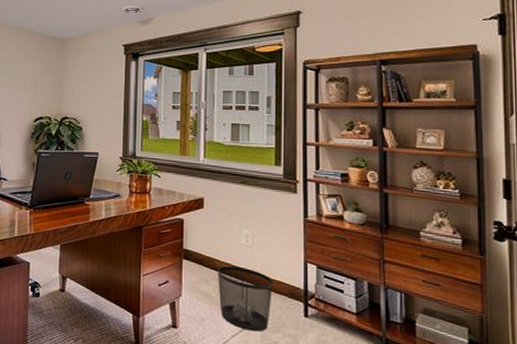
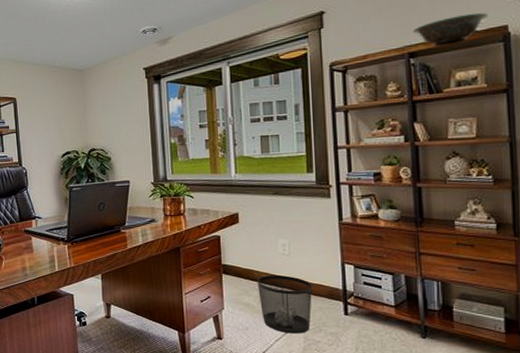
decorative bowl: none [385,29,459,58] -> present [413,12,489,47]

